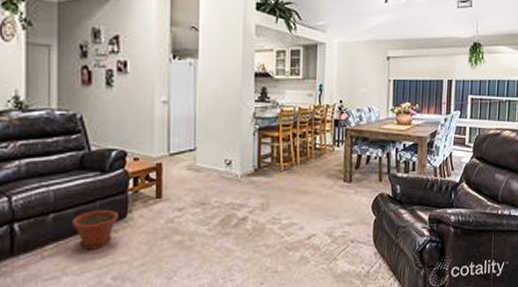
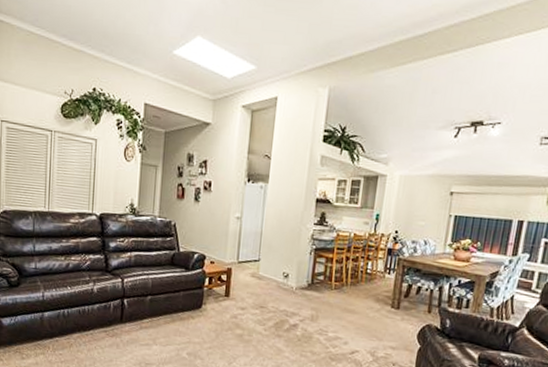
plant pot: present [73,209,119,250] -> none [163,298,196,329]

